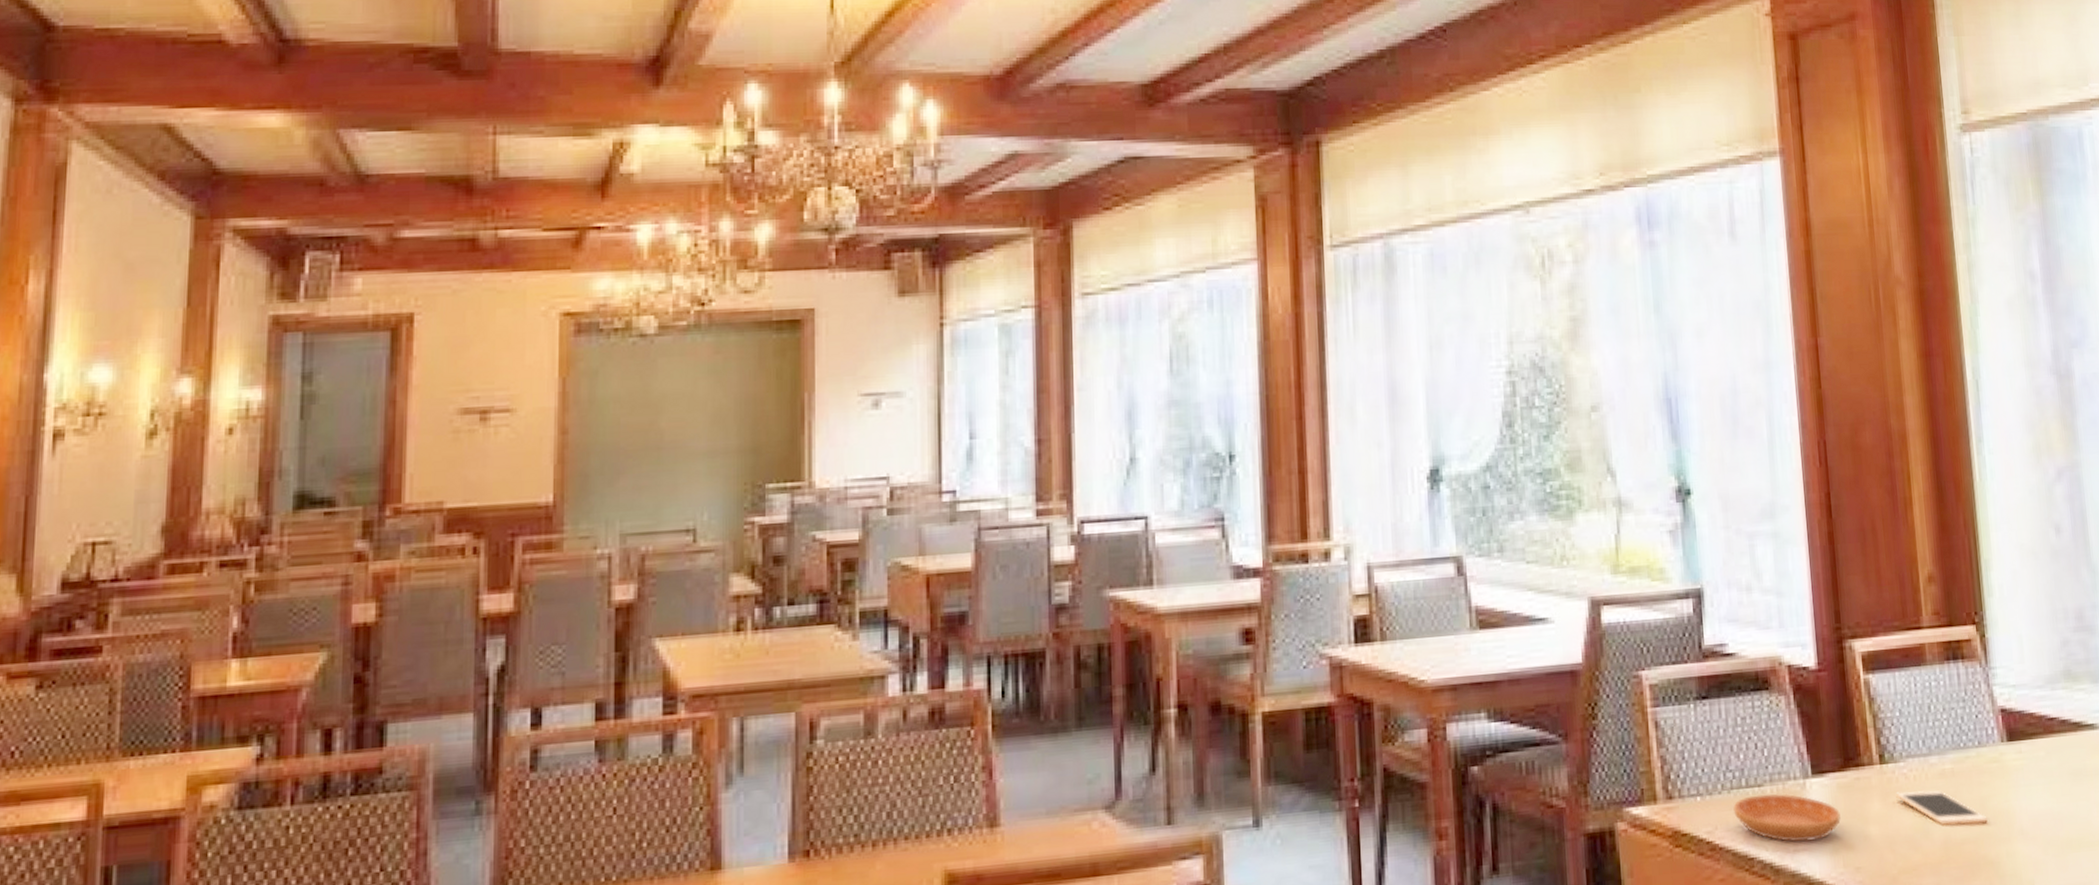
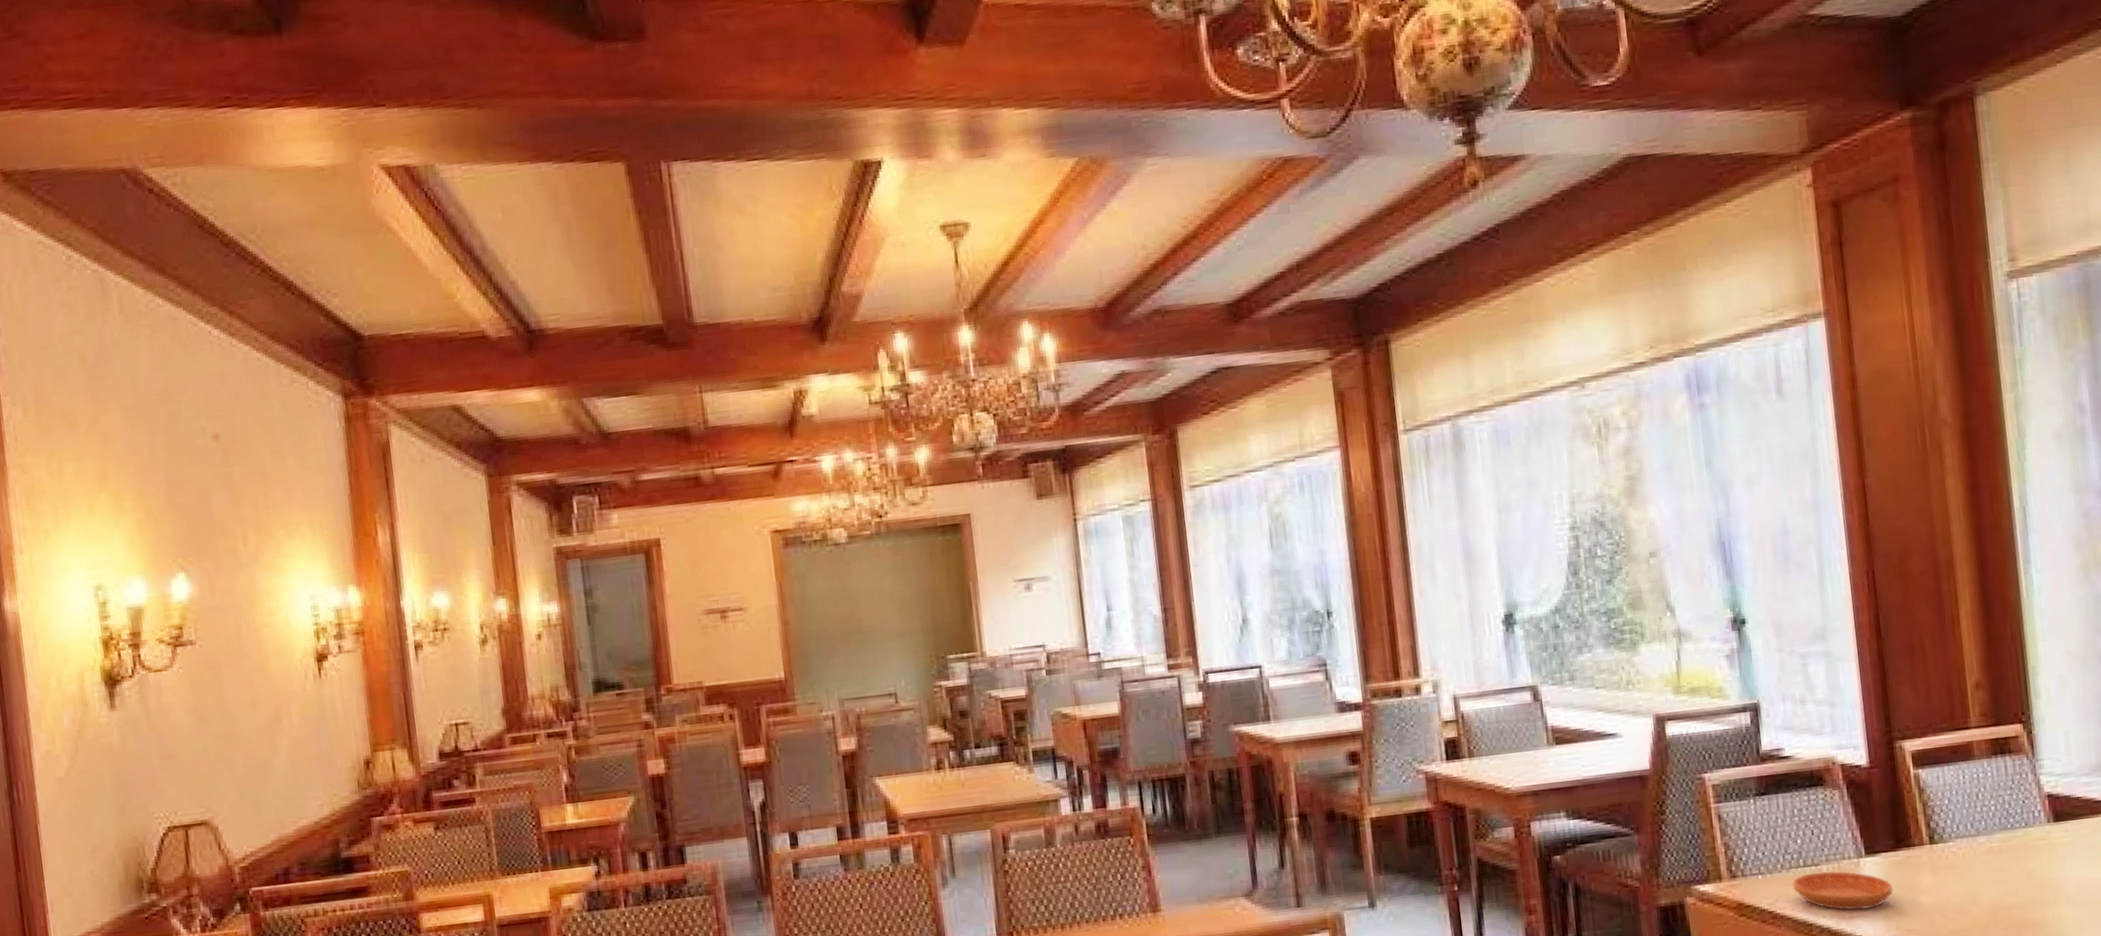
cell phone: present [1896,790,1988,826] -> none [1945,865,2034,894]

